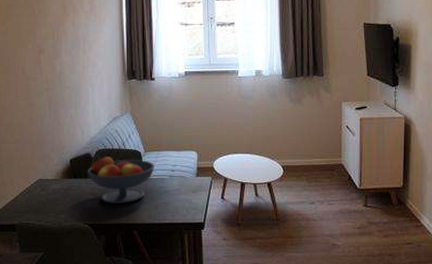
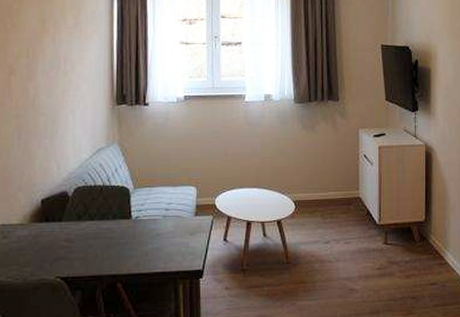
fruit bowl: present [87,157,156,204] -> none [62,195,147,251]

